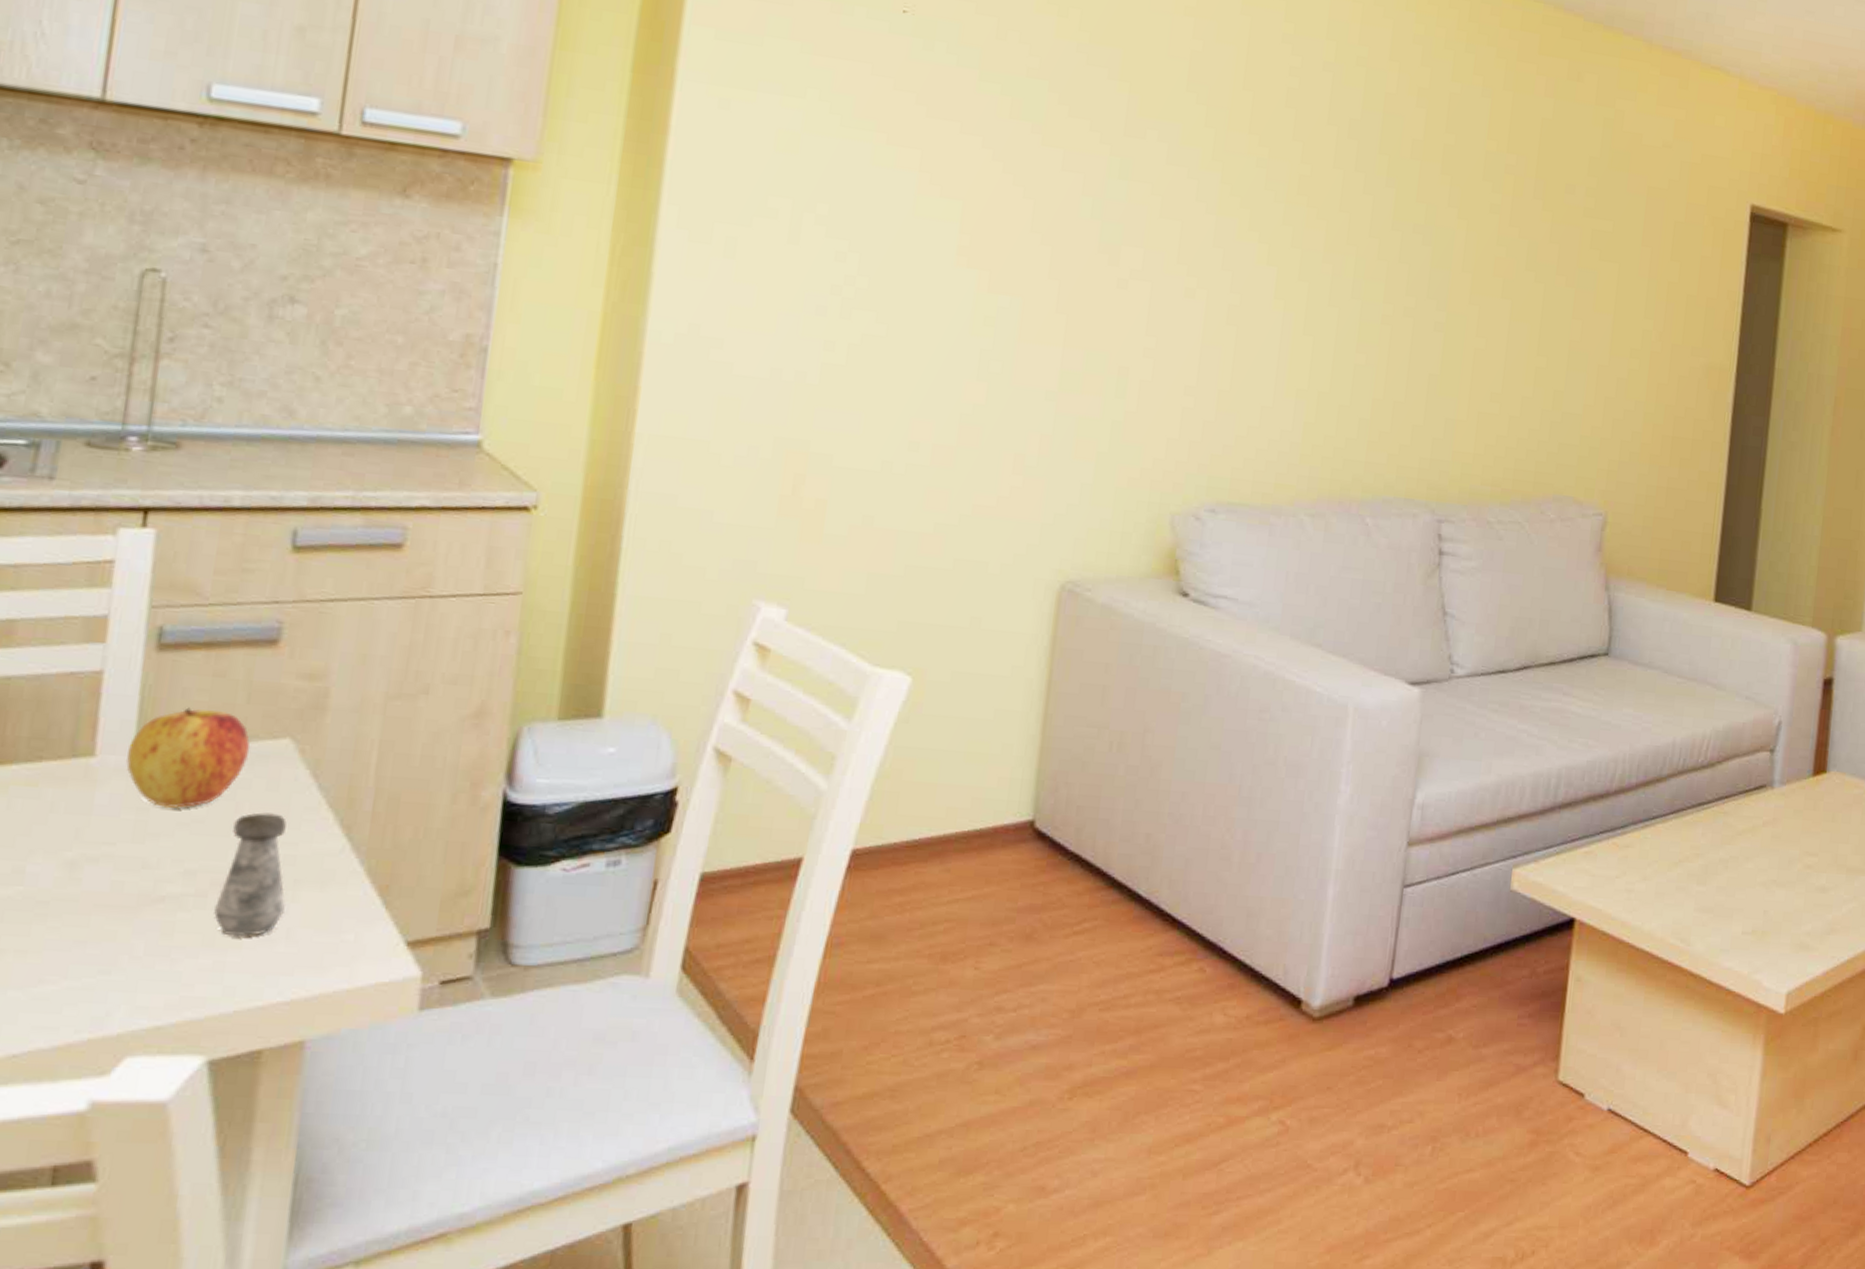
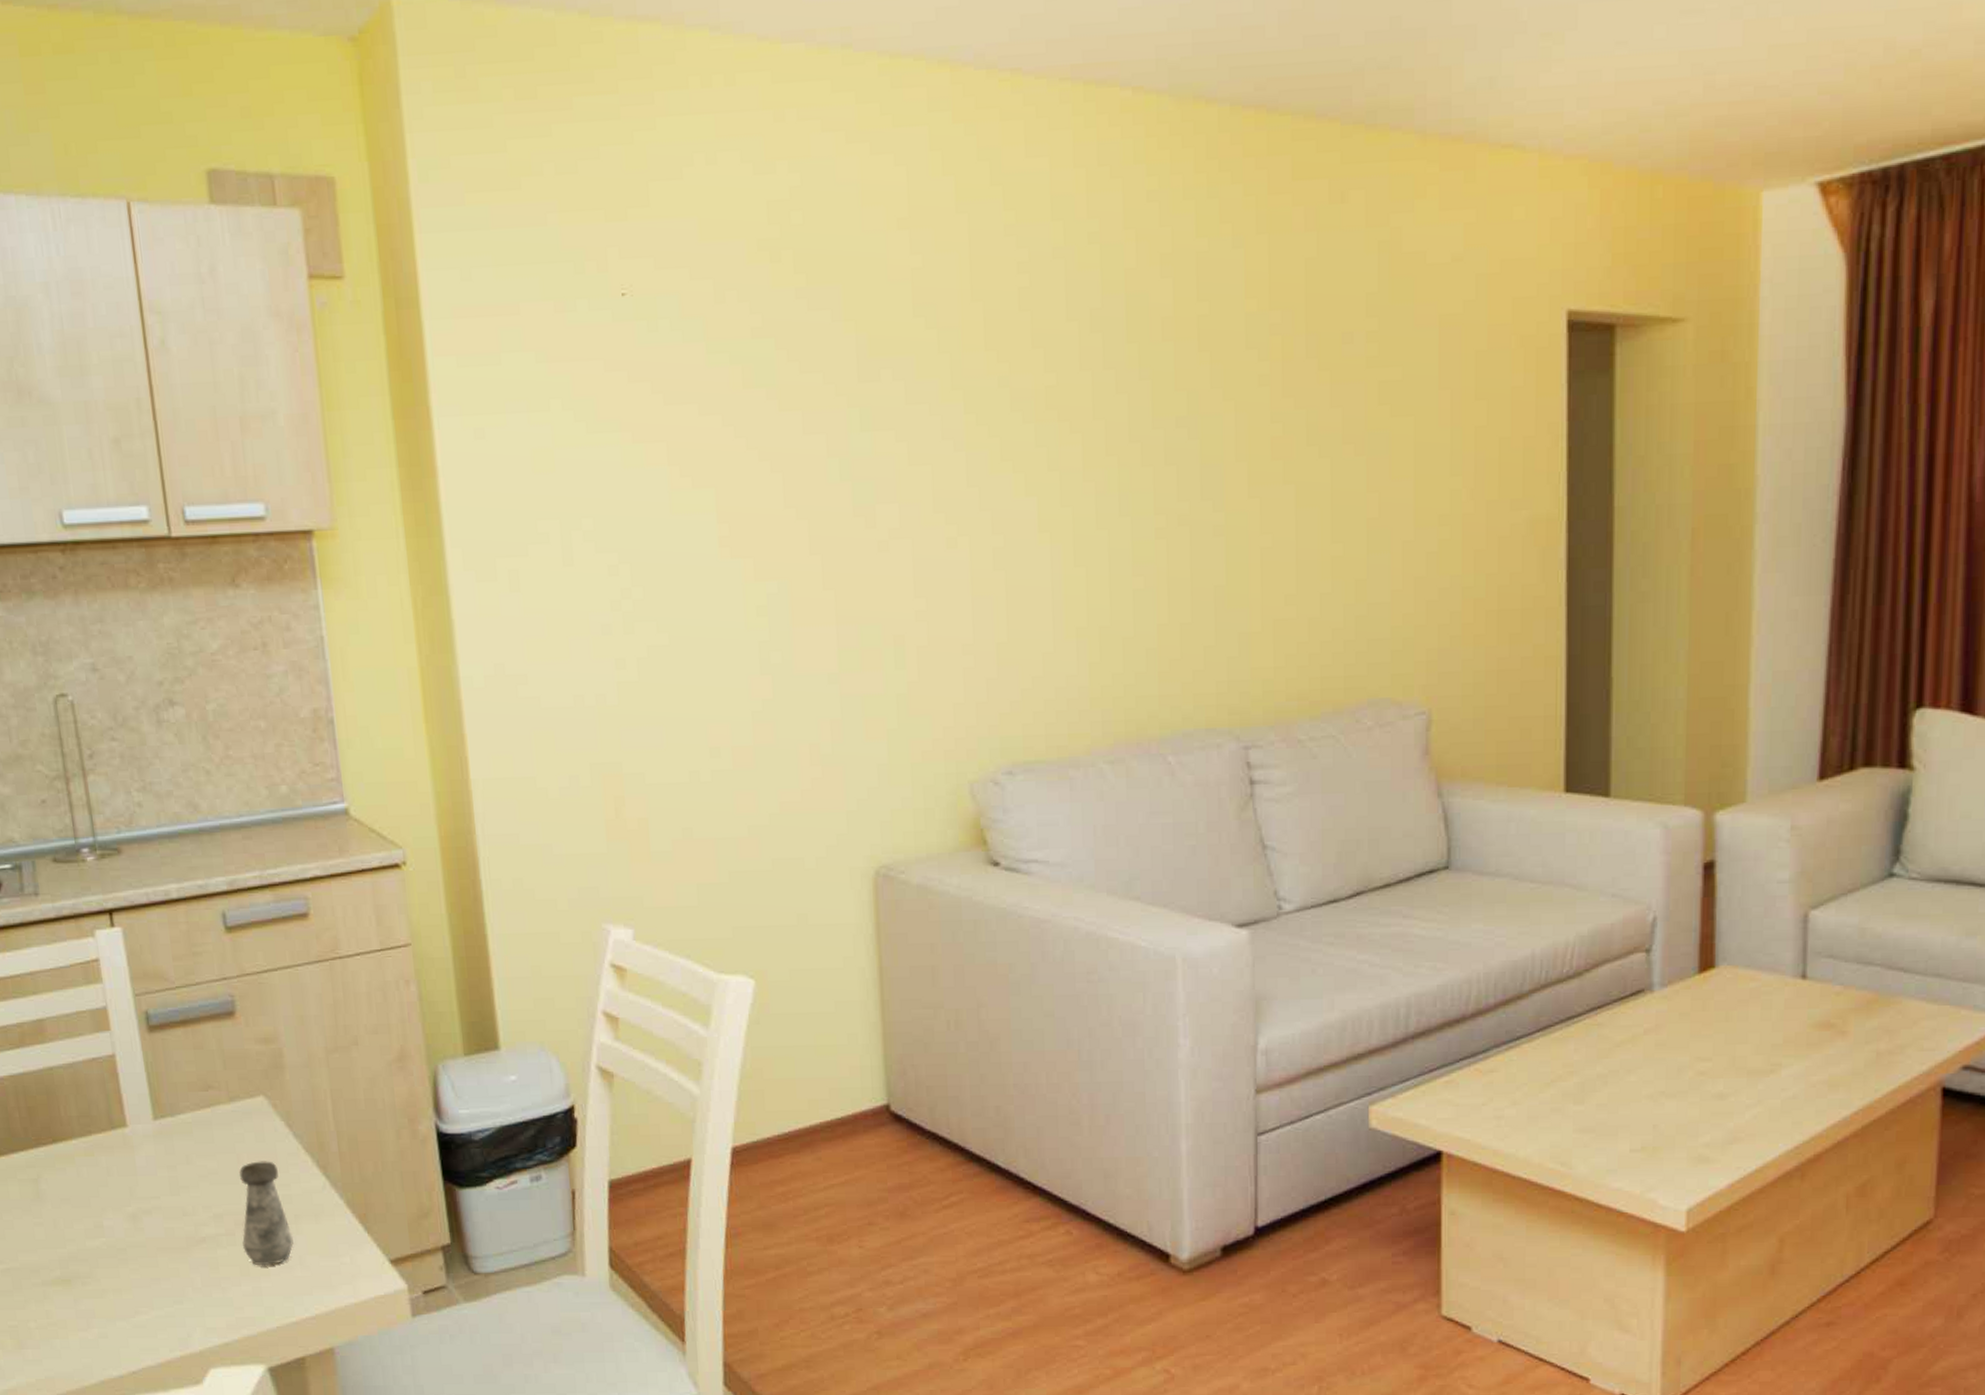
apple: present [125,707,251,809] -> none [149,1078,237,1165]

